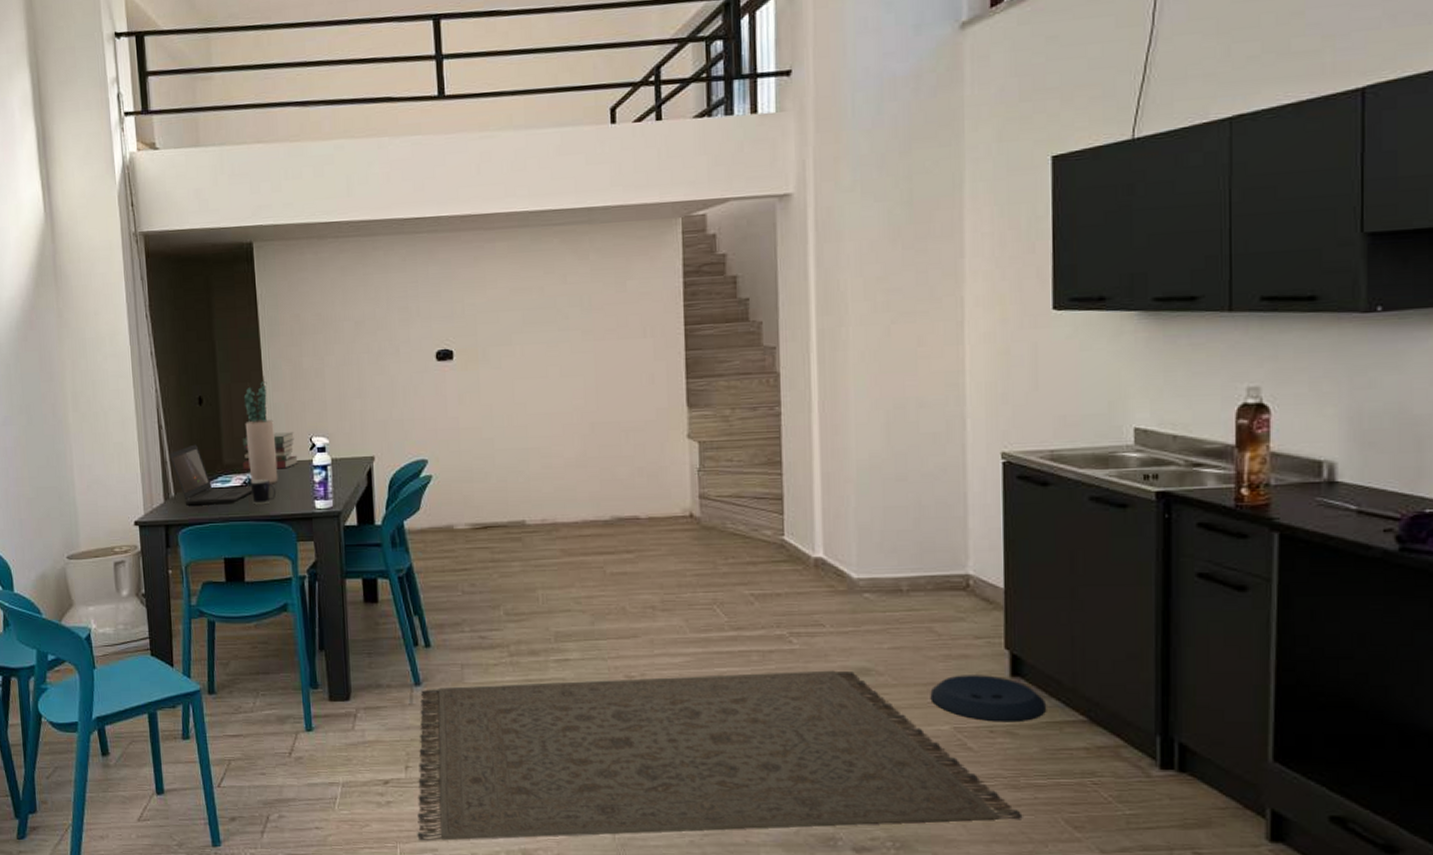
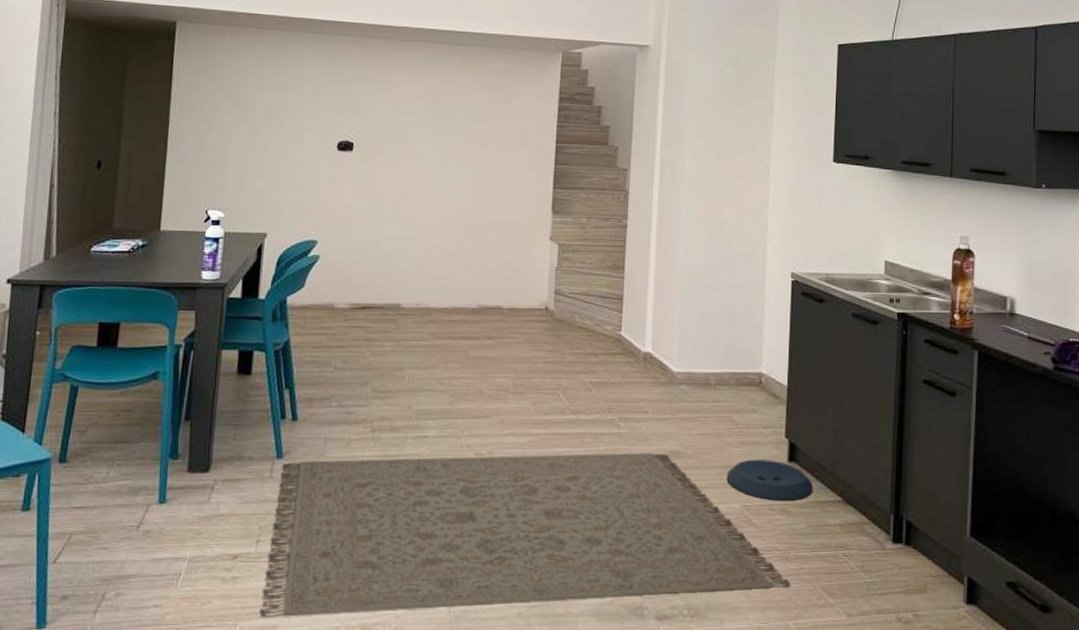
laptop computer: present [170,444,253,506] -> none [58,206,140,269]
books: present [242,432,298,470] -> none [133,202,191,238]
vase: present [244,376,278,484] -> none [139,147,172,252]
mug: present [250,479,277,505] -> none [138,246,164,272]

